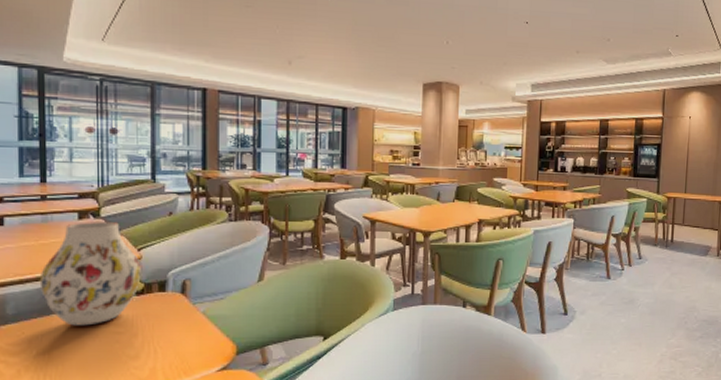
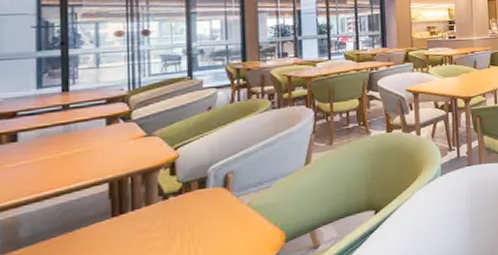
vase: present [39,222,141,326] -> none [60,123,178,239]

